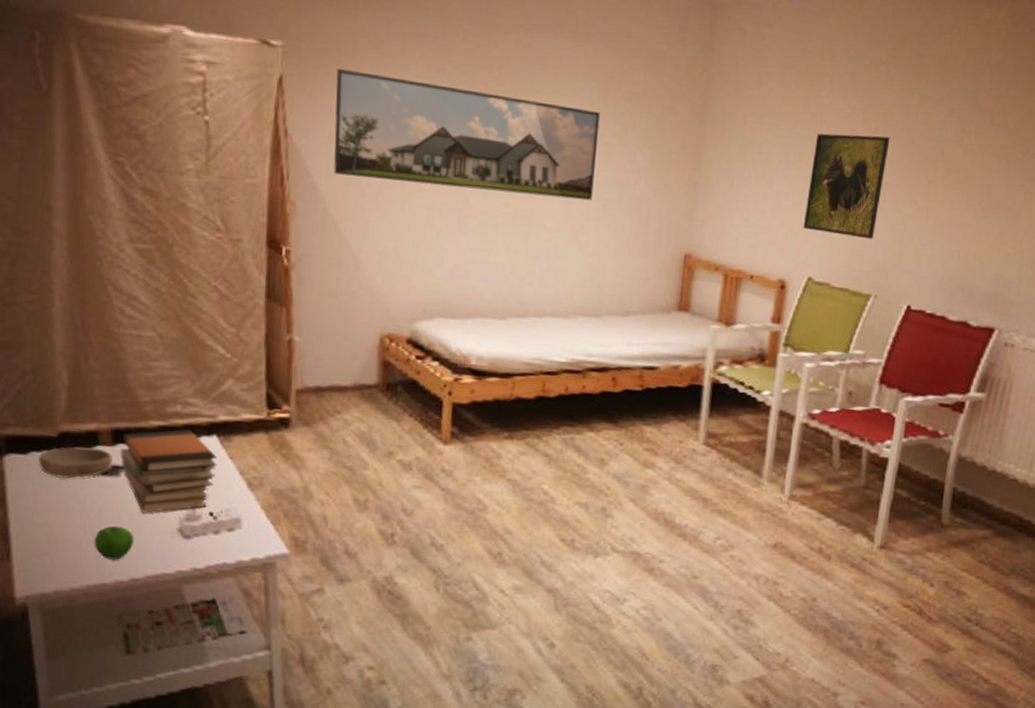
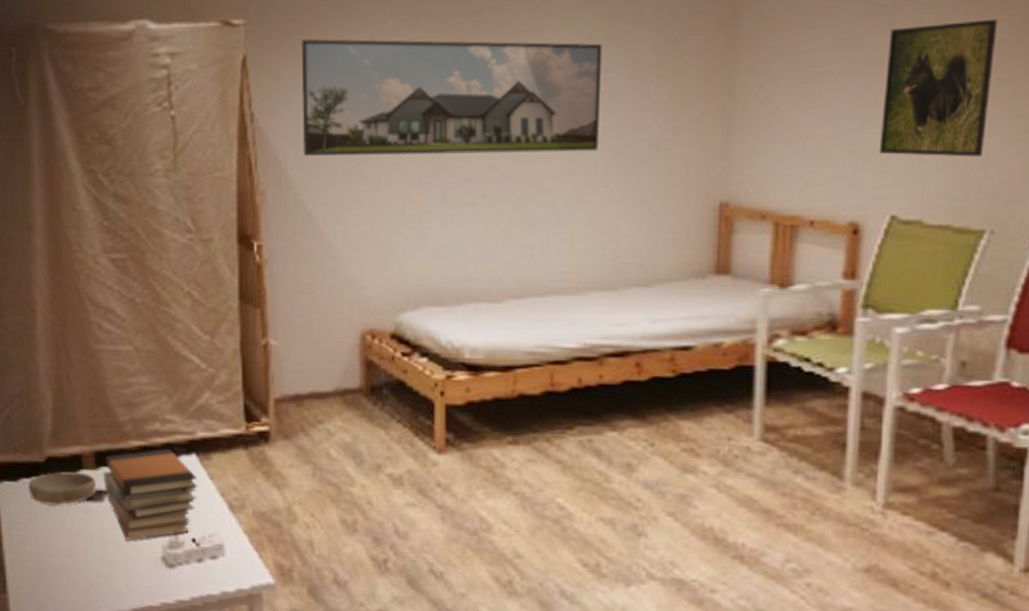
apple: present [94,525,135,561] -> none [81,554,120,593]

